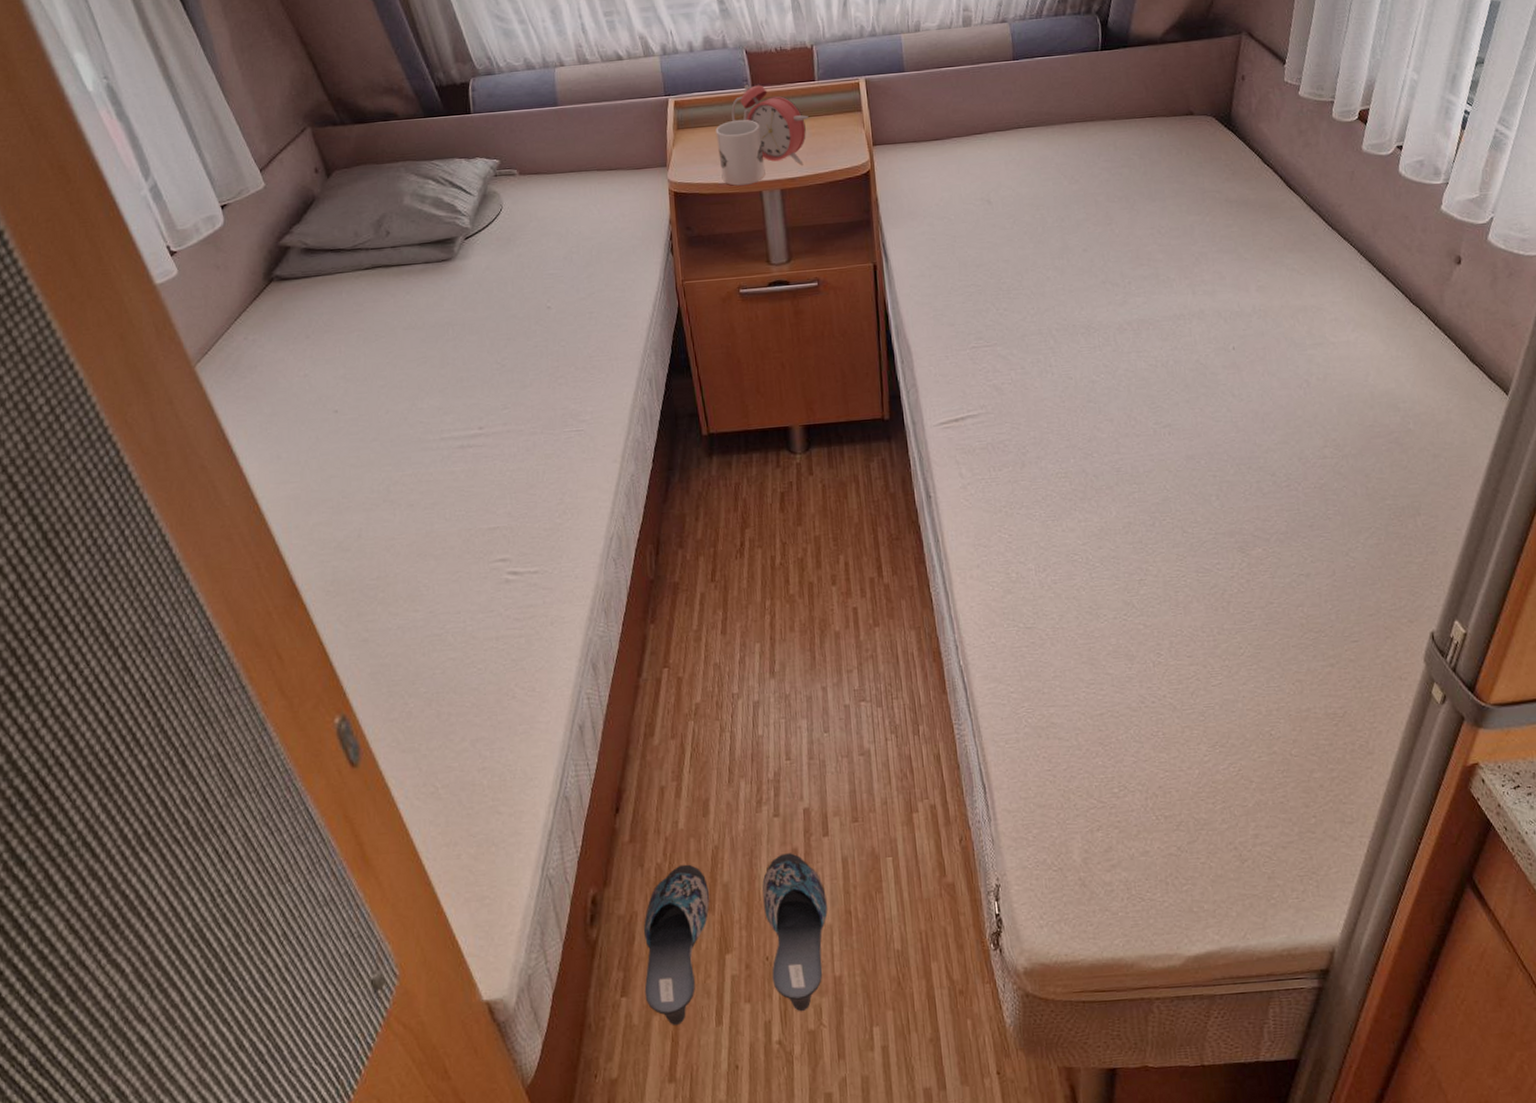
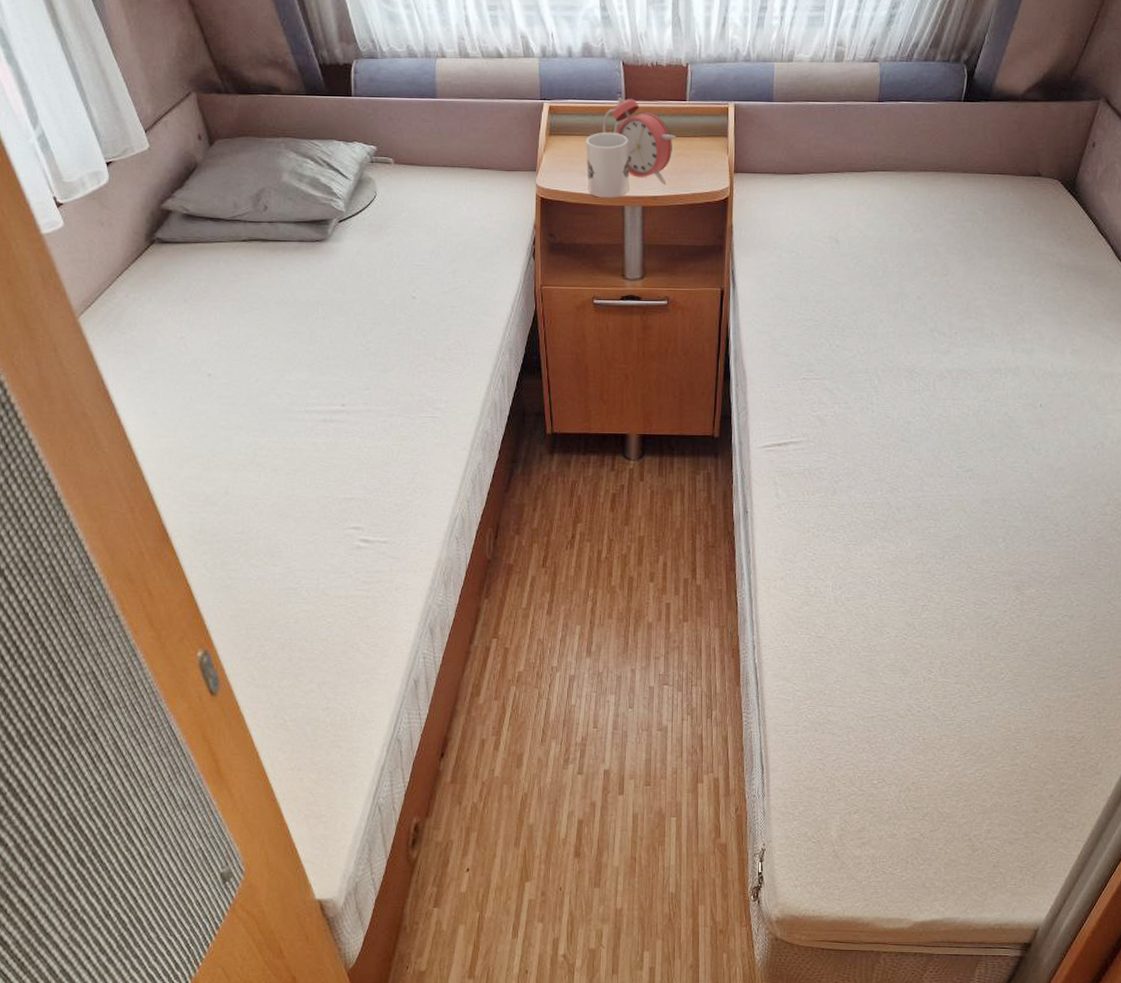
slippers: present [644,853,827,1025] -> none [454,805,616,934]

